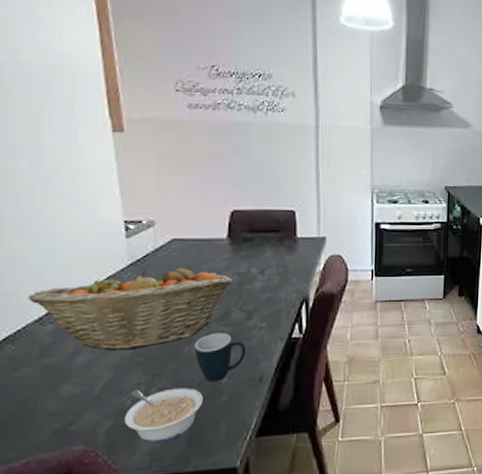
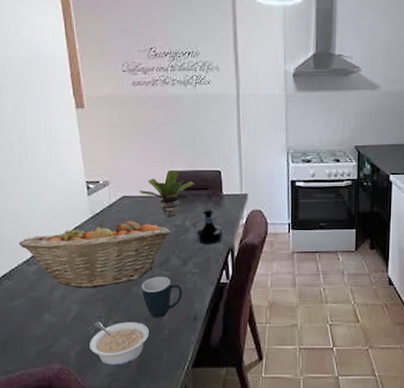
potted plant: none [194,209,263,263] -> present [139,170,194,217]
tequila bottle: none [264,254,296,295] -> present [196,209,223,245]

